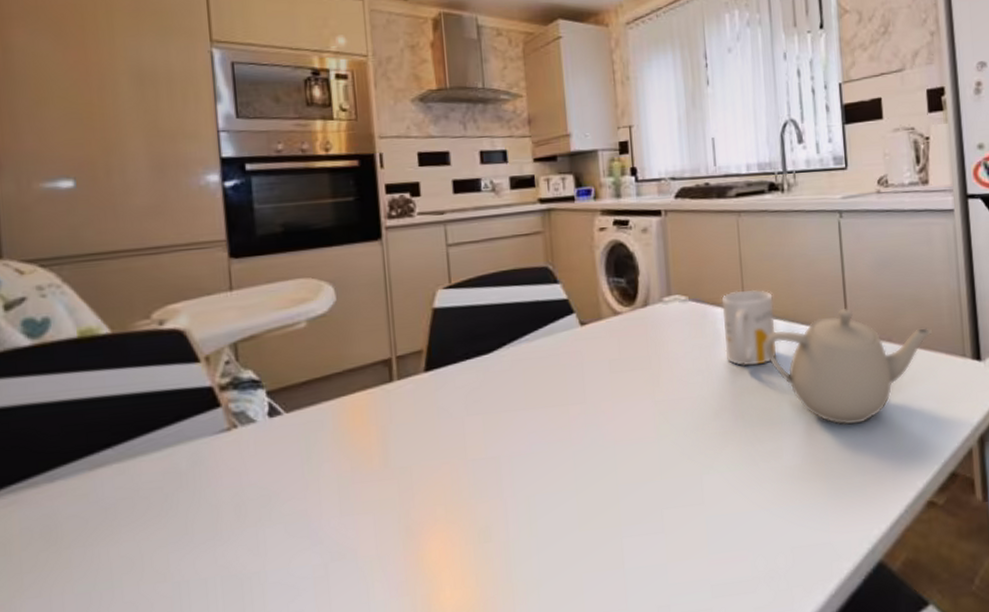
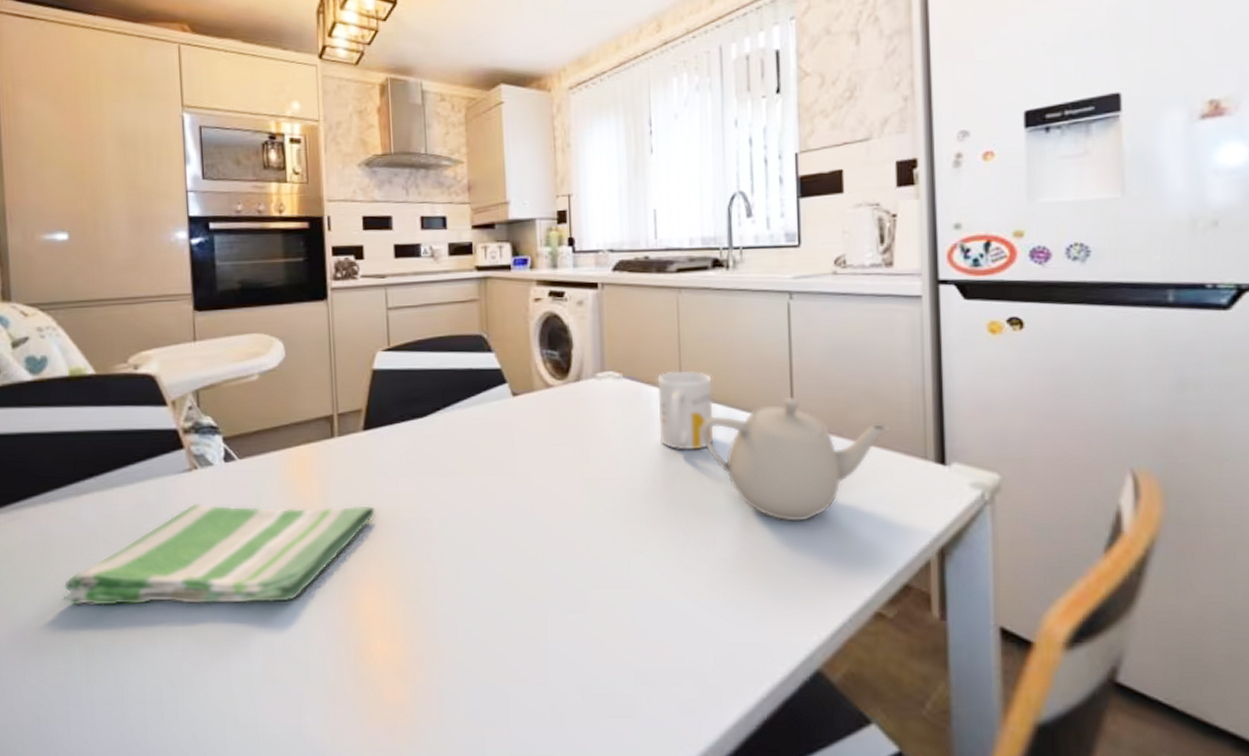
dish towel: none [75,448,441,594] -> present [63,503,375,605]

